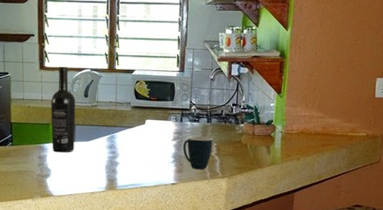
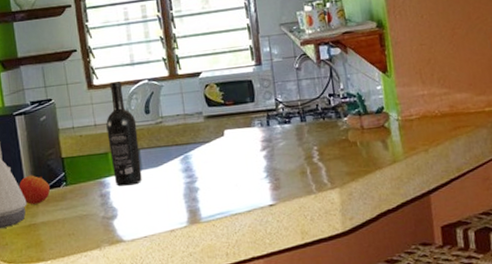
mug: present [183,136,213,170] -> none [276,139,314,183]

